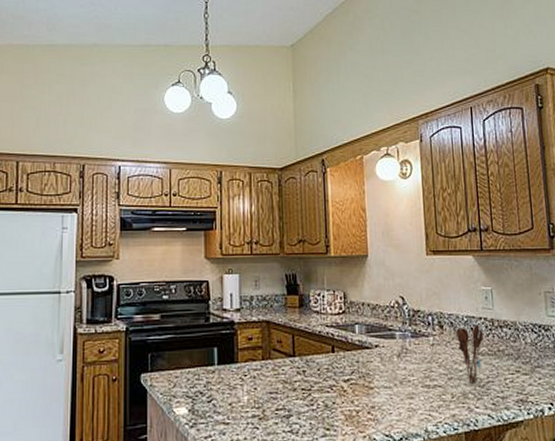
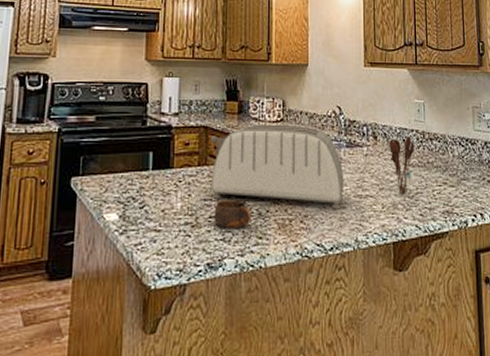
toaster: none [272,316,411,399] -> present [210,124,344,208]
cup: none [280,392,318,420] -> present [214,200,252,228]

